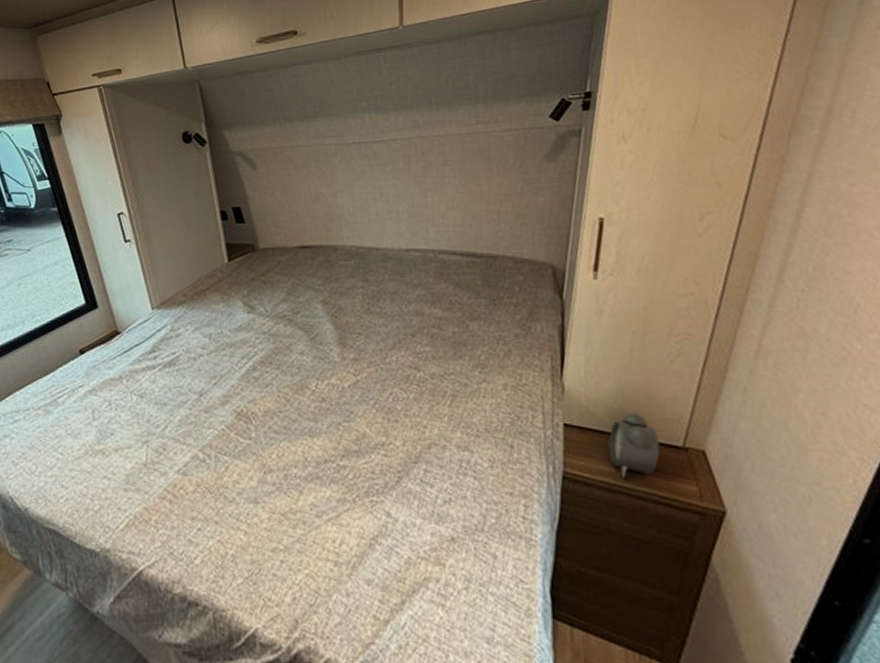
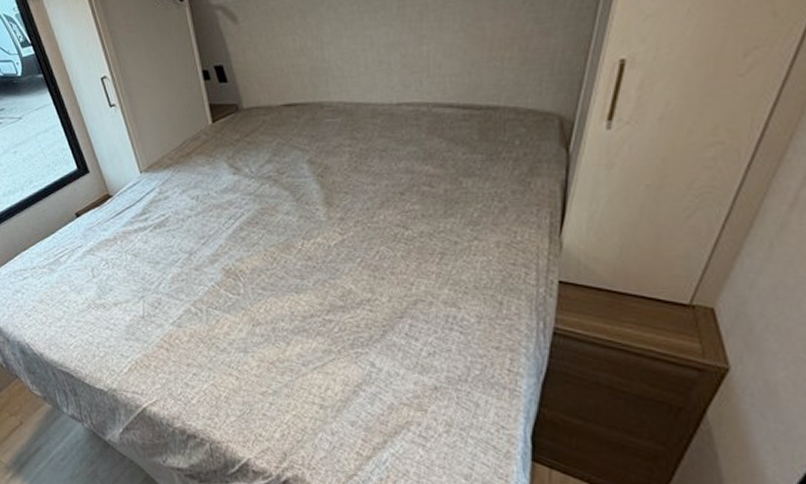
alarm clock: present [608,413,660,479] -> none [605,270,663,336]

